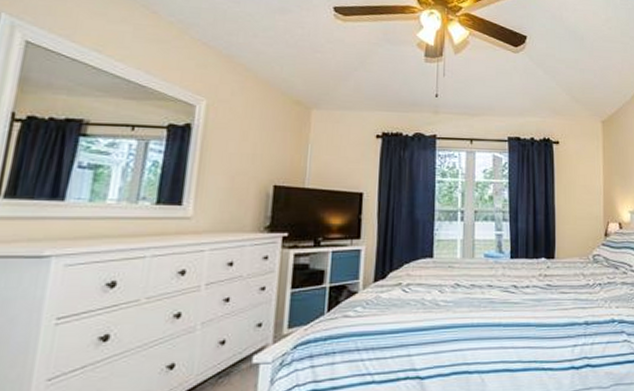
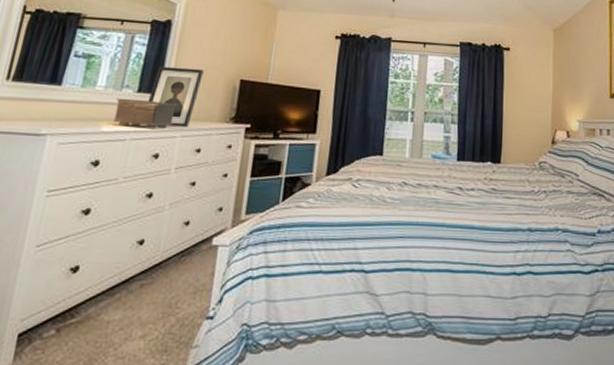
jewelry box: none [130,211,204,244] -> present [113,98,178,129]
picture frame: none [168,174,232,241] -> present [147,66,204,128]

